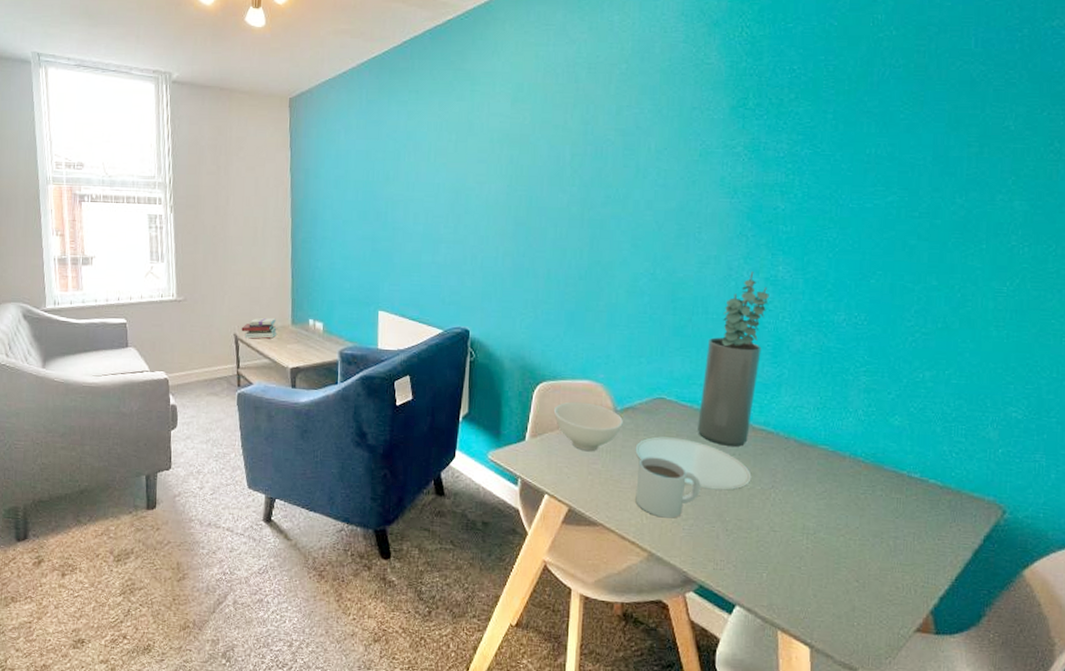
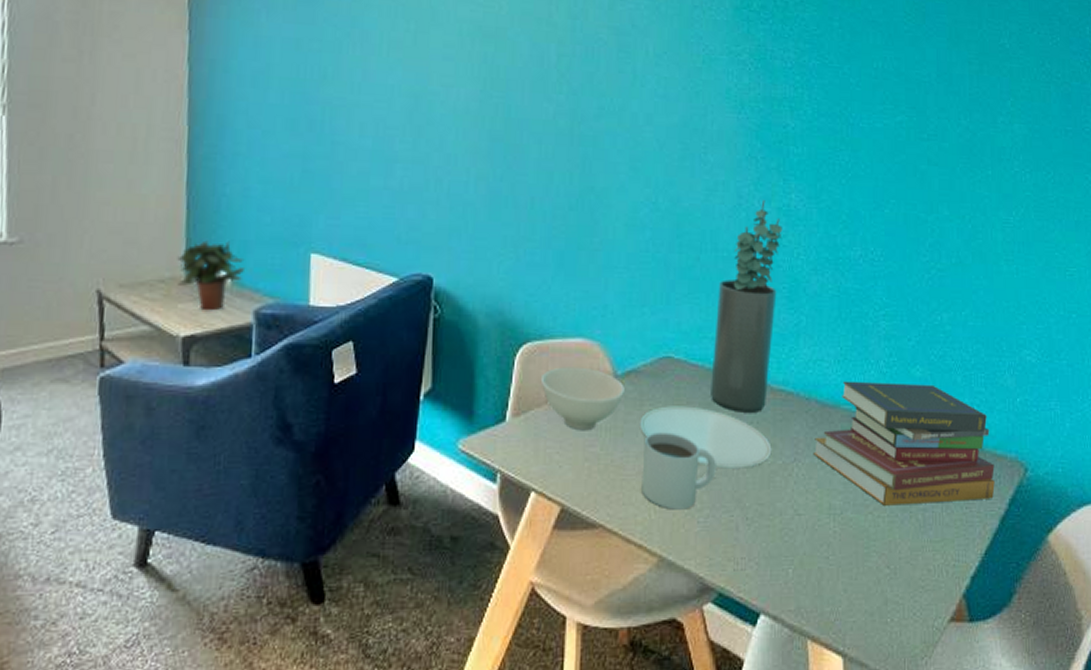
books: present [241,317,278,340] -> none [108,265,164,297]
potted plant: none [286,300,332,350] -> present [177,240,245,311]
books: none [790,425,971,534] -> present [813,381,995,506]

